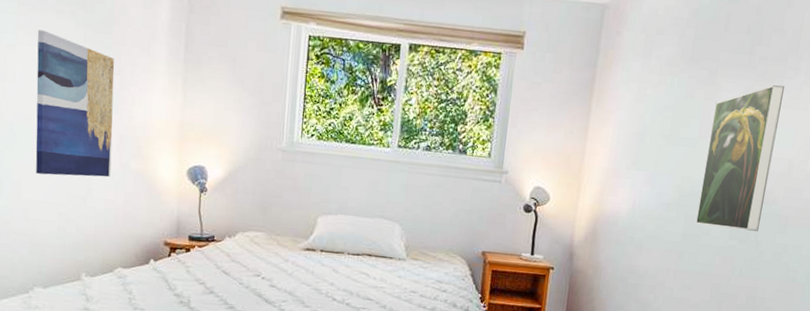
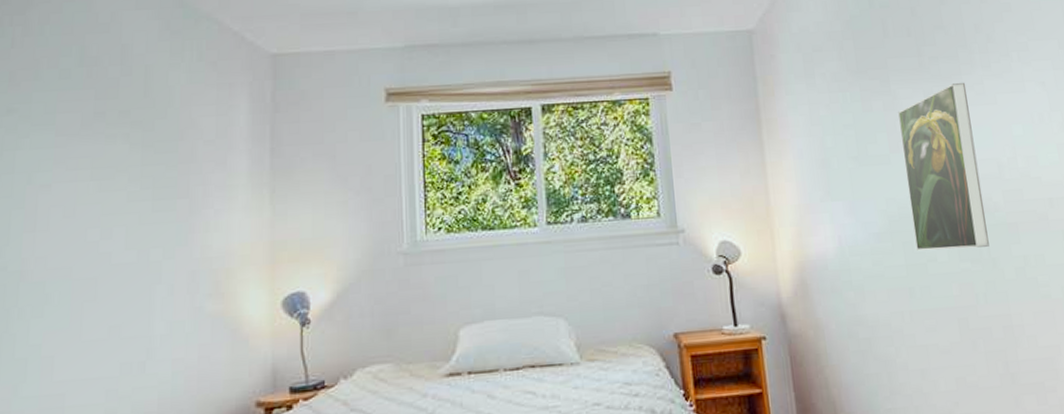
wall art: present [35,30,115,178] -> none [75,161,182,343]

